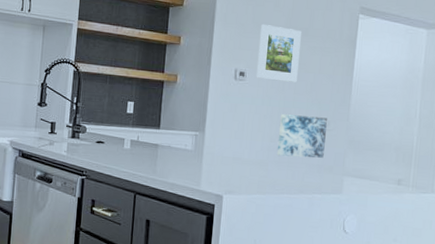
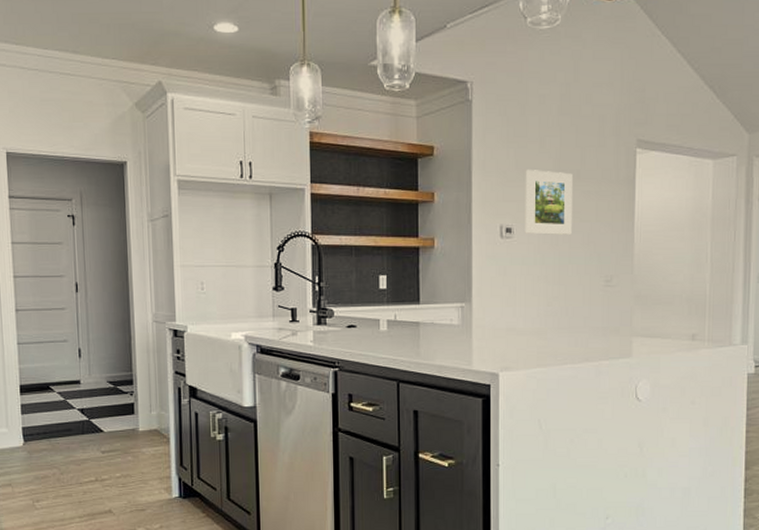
wall art: present [276,114,327,158] -> none [555,272,609,322]

